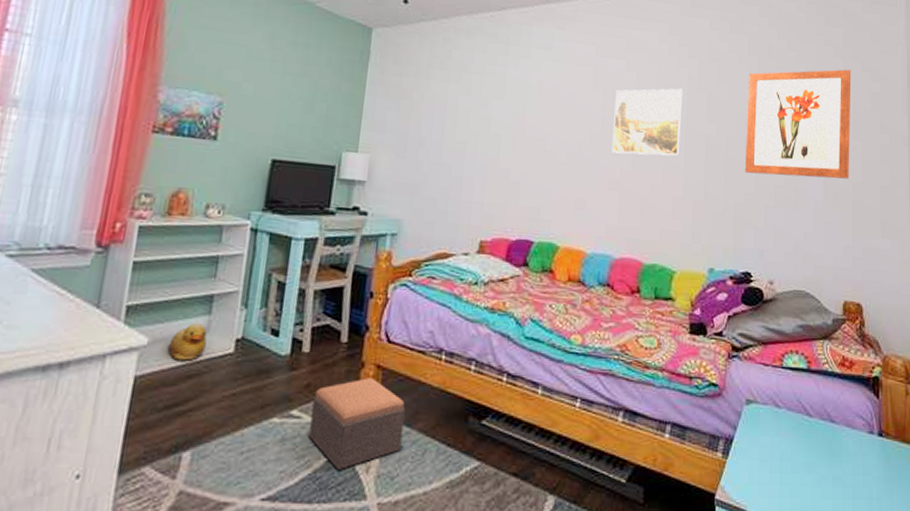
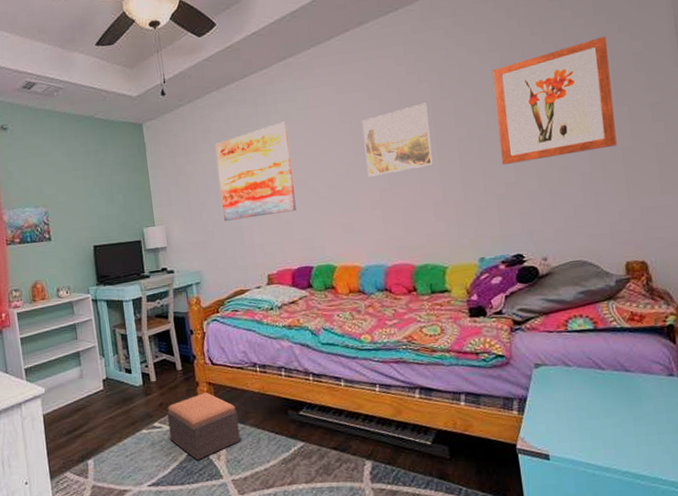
rubber duck: present [168,322,208,361] -> none [59,372,84,400]
wall art: none [442,69,537,173] -> present [215,121,296,221]

